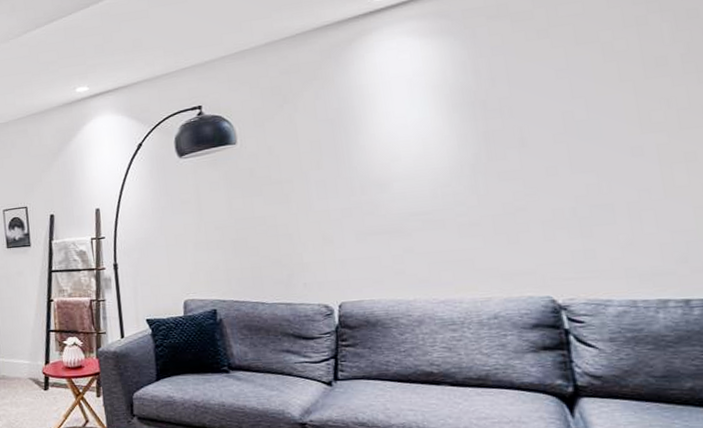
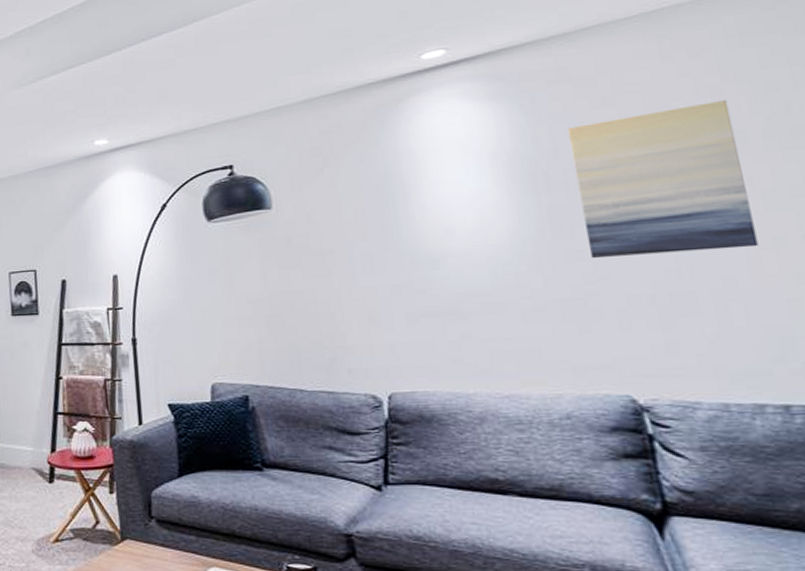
wall art: none [504,28,671,177] -> present [567,99,759,258]

